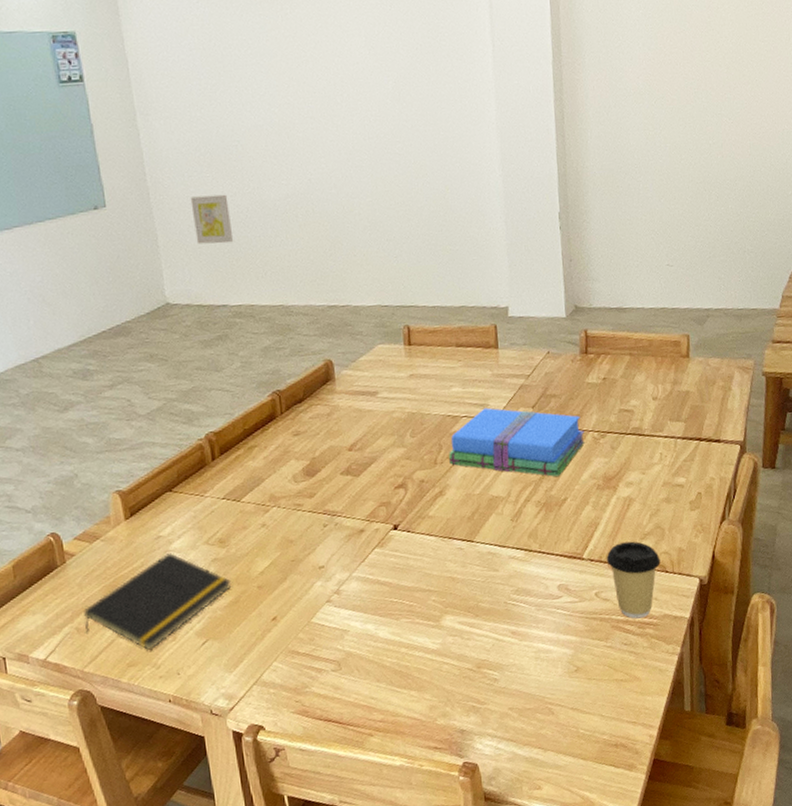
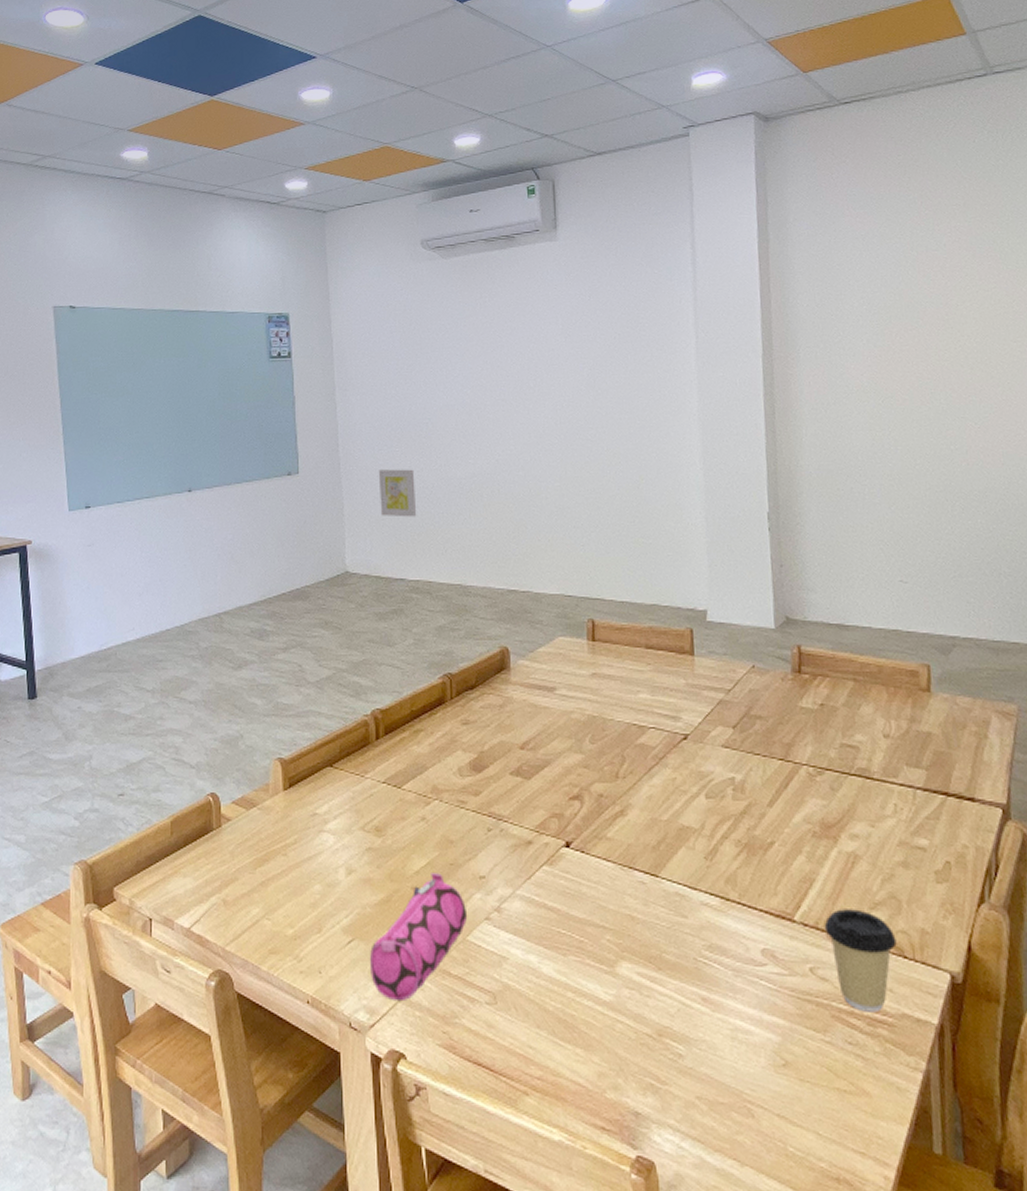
notepad: present [84,553,232,650] -> none [232,834,384,939]
pencil case: none [223,570,310,685] -> present [369,873,467,1002]
books: present [449,407,585,477] -> none [633,721,798,815]

